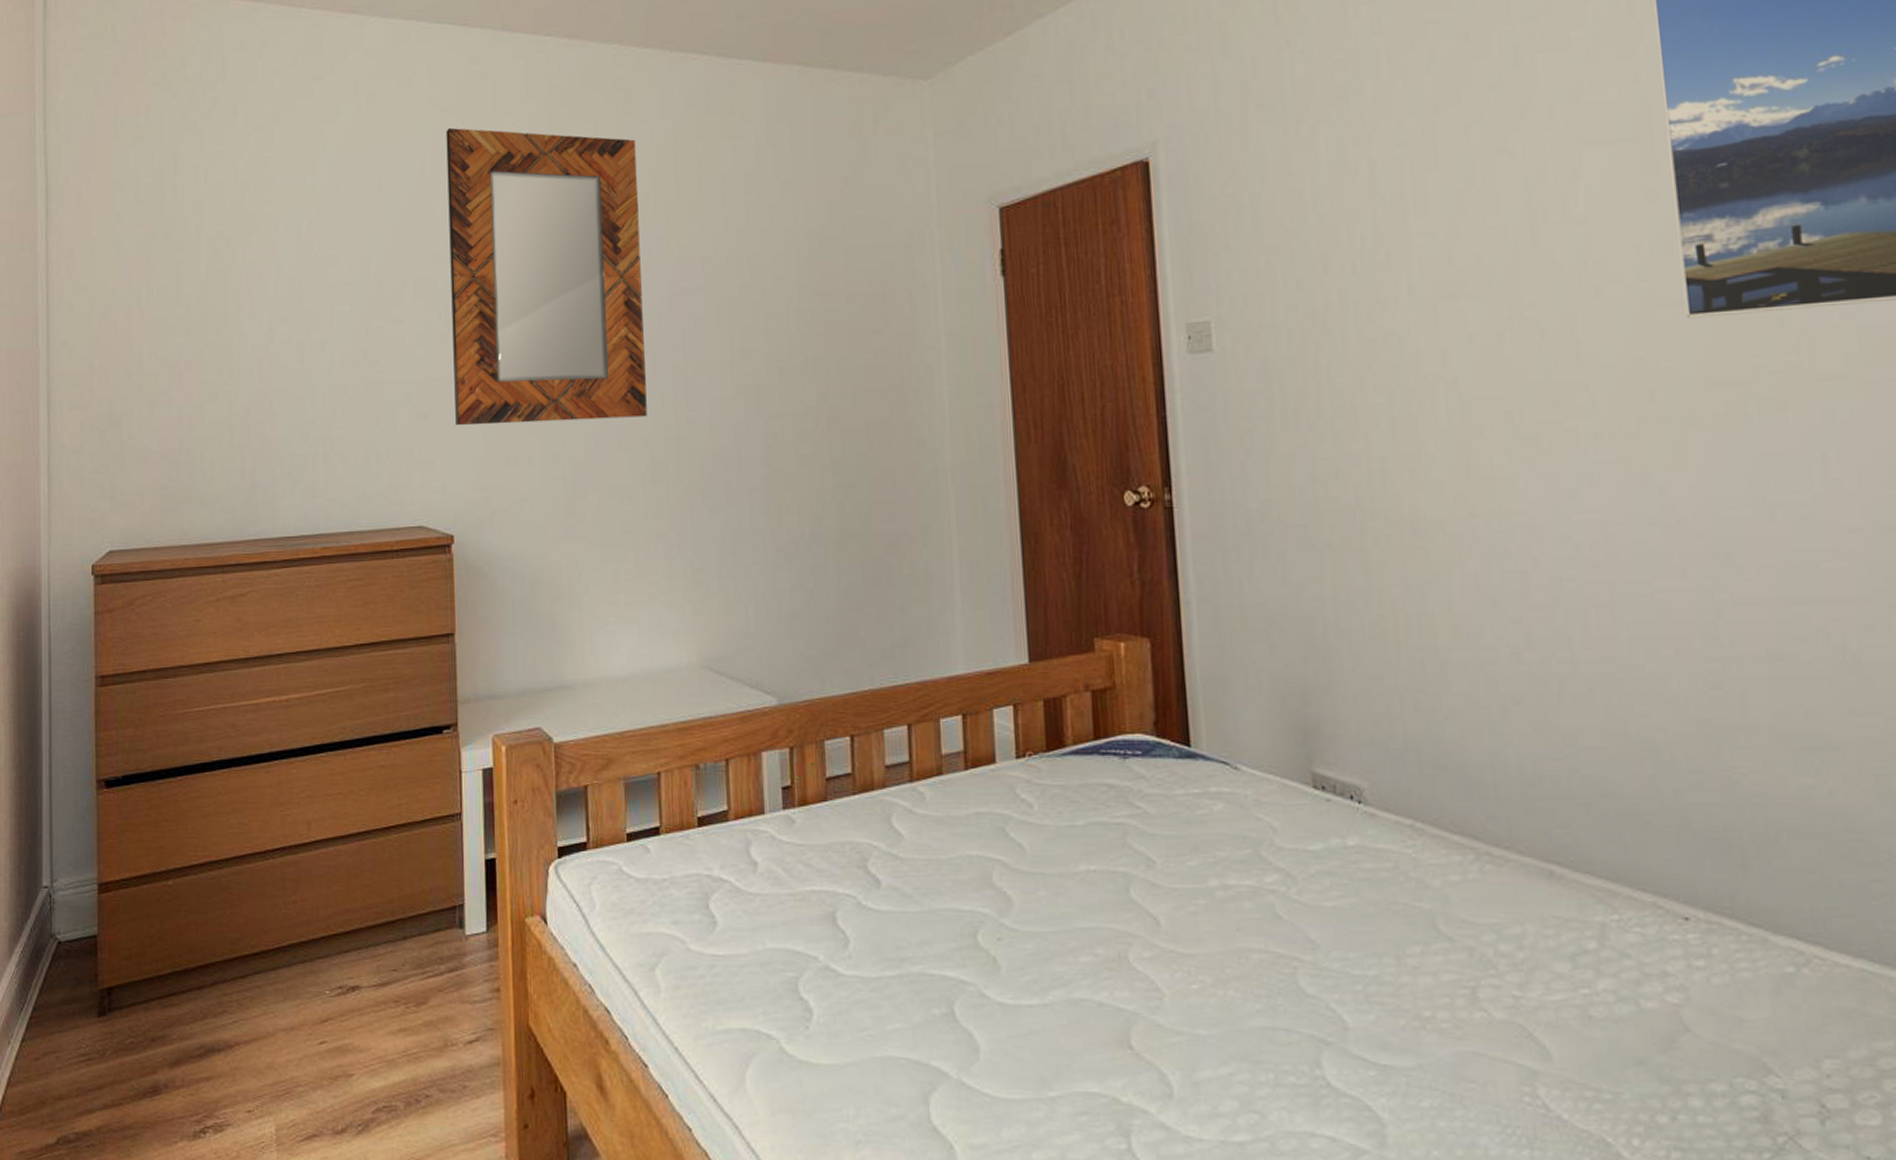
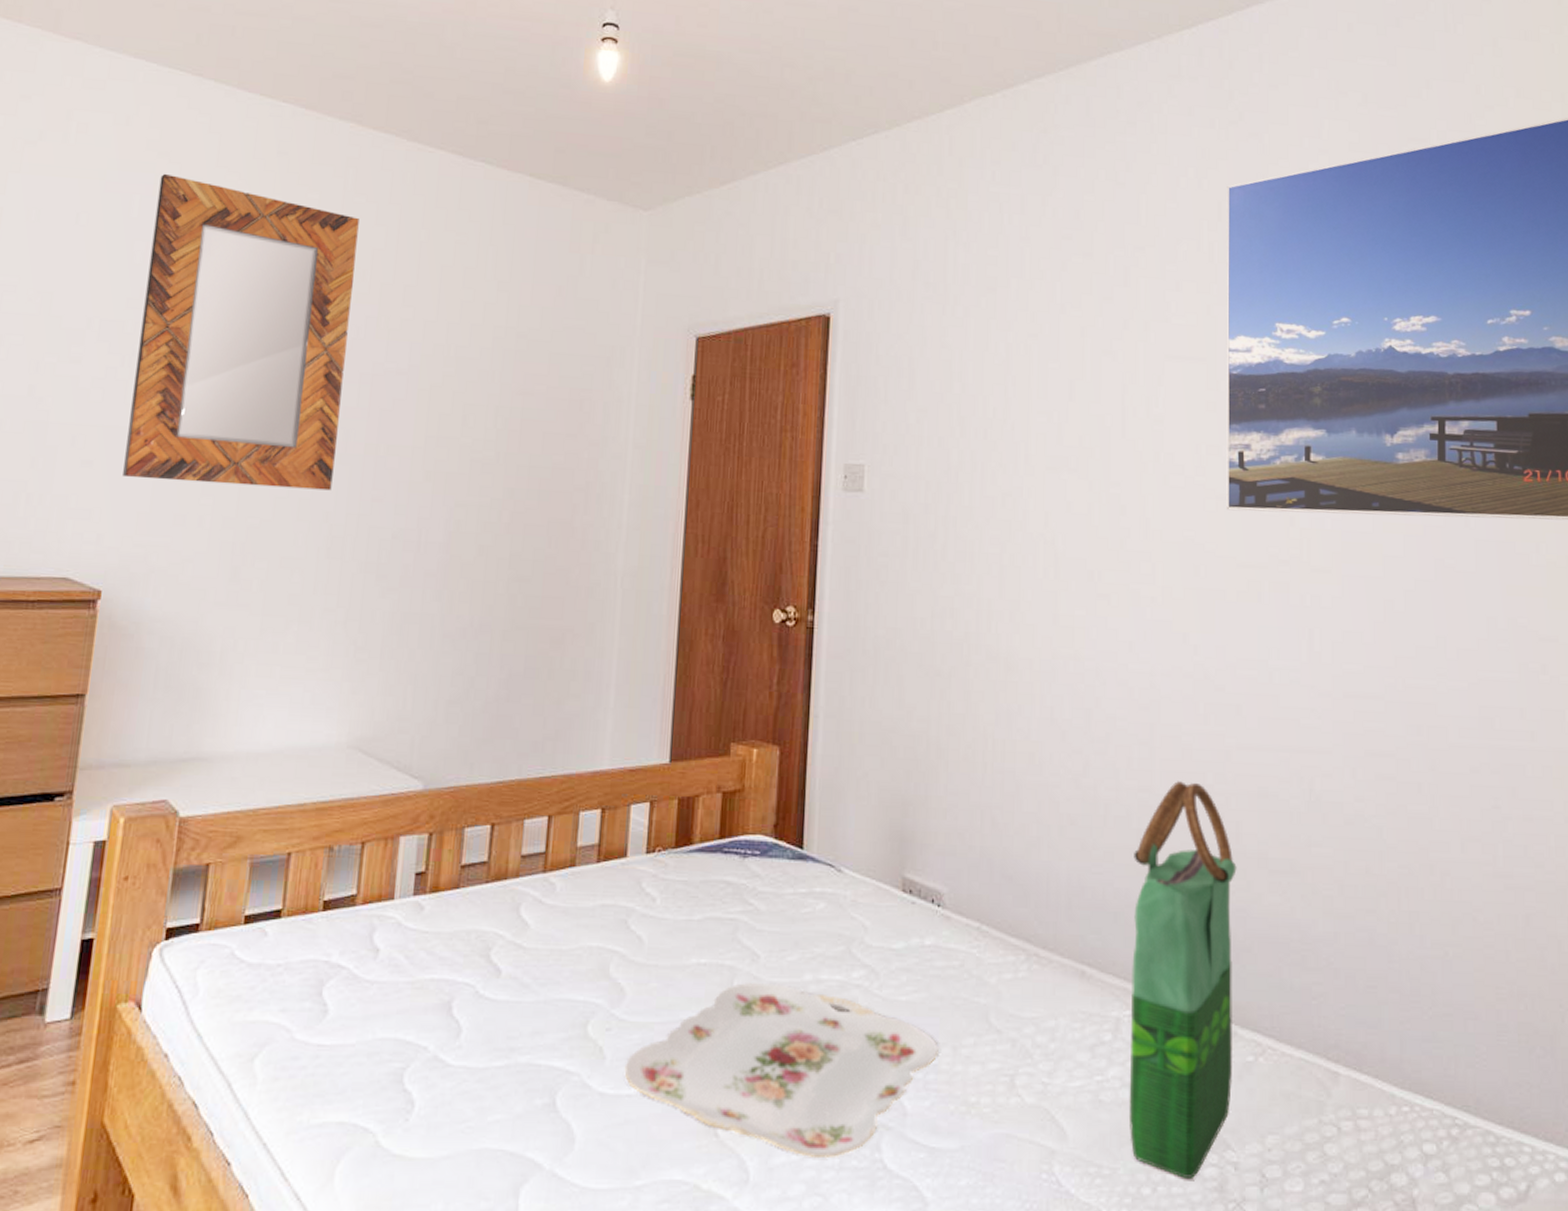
serving tray: none [1022,888,1379,1073] -> present [624,982,939,1157]
tote bag: none [1603,648,1768,1106] -> present [1129,781,1237,1178]

